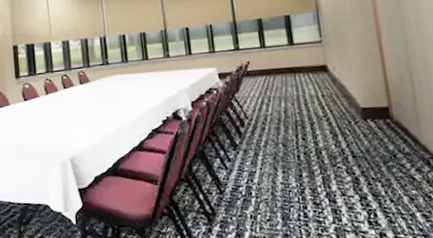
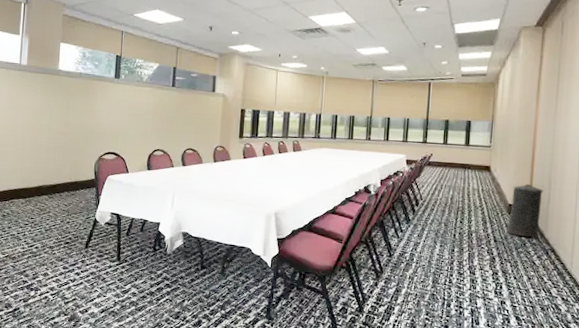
trash can: none [362,79,412,147] -> present [506,183,543,238]

